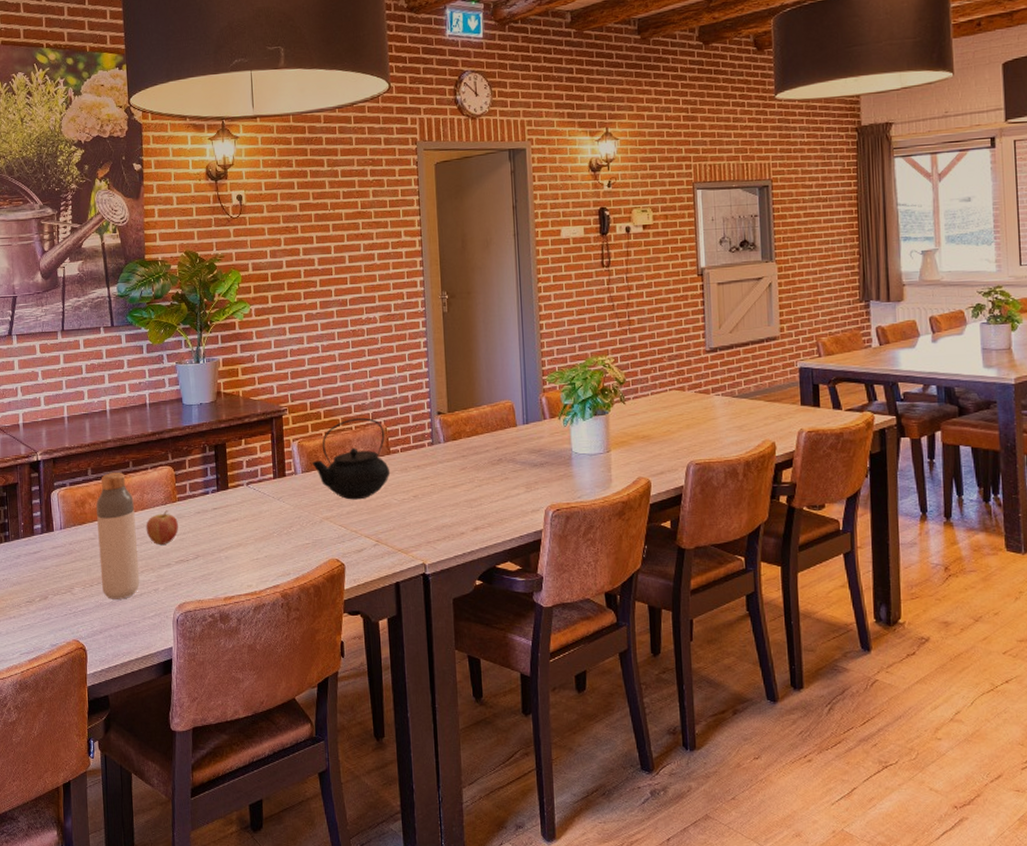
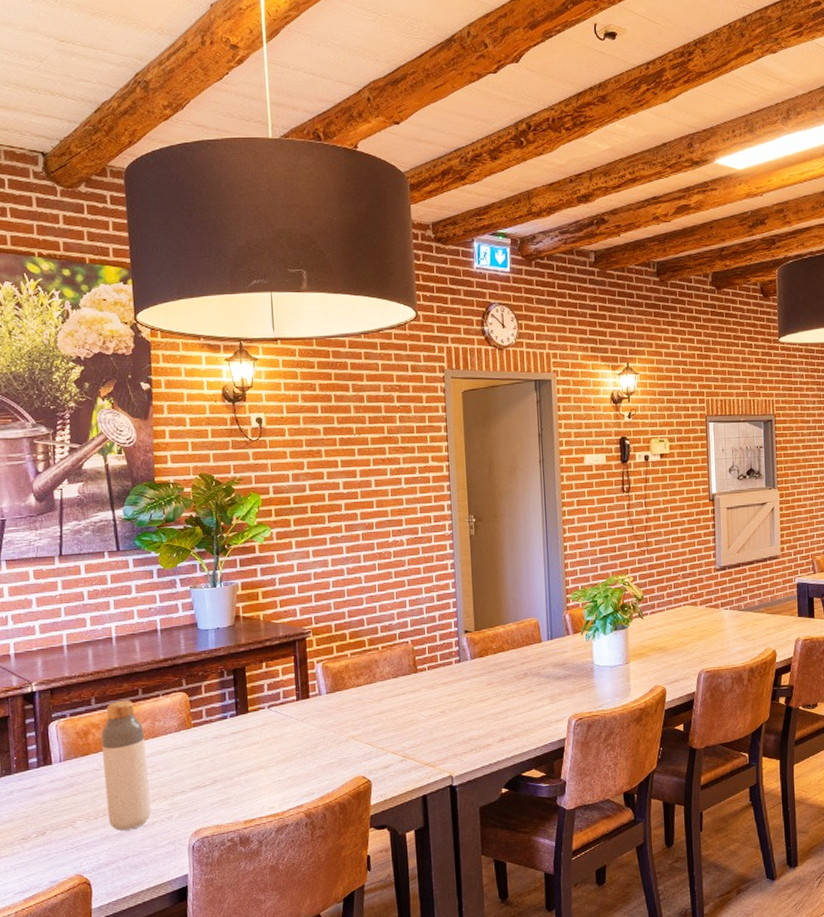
fruit: present [146,510,178,546] -> none [157,737,194,773]
teapot: present [312,417,391,500] -> none [337,637,418,718]

